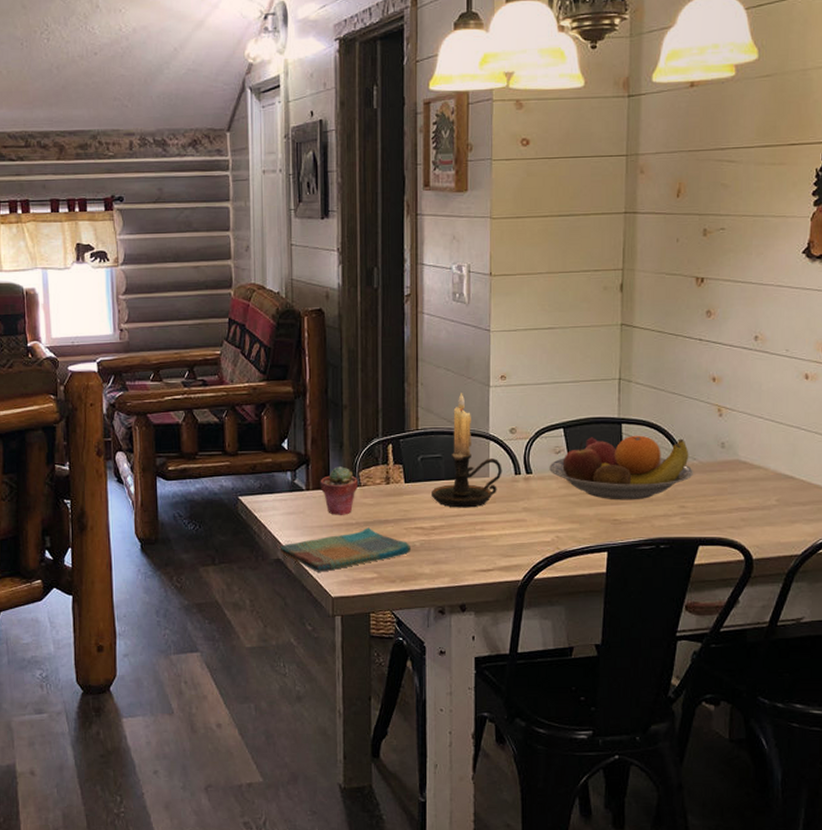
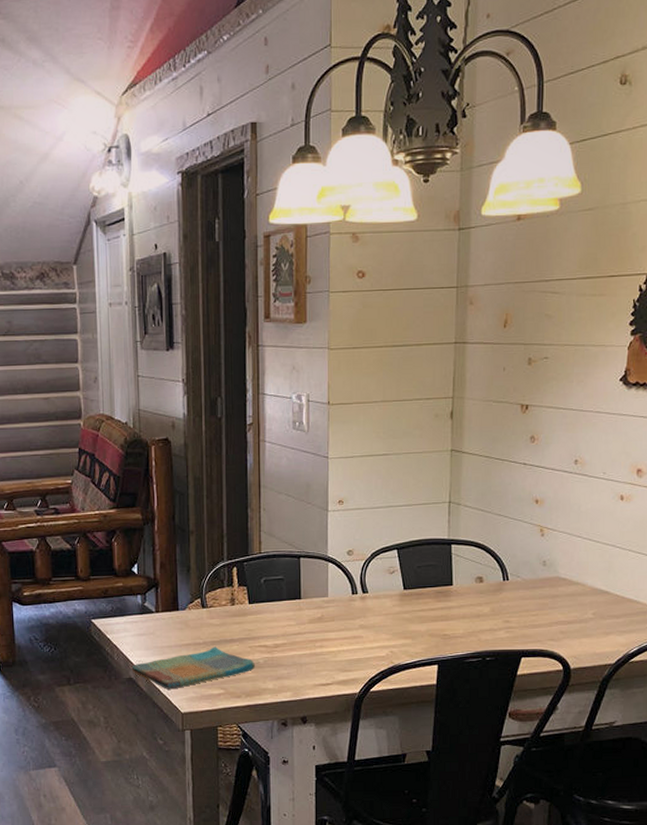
potted succulent: present [320,466,358,515] -> none [168,589,205,636]
candle holder: present [432,393,502,508] -> none [274,517,340,627]
fruit bowl: present [549,435,693,501] -> none [384,555,517,617]

